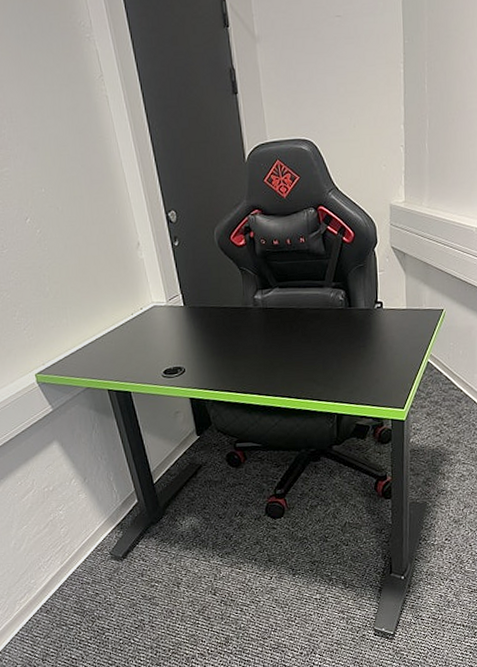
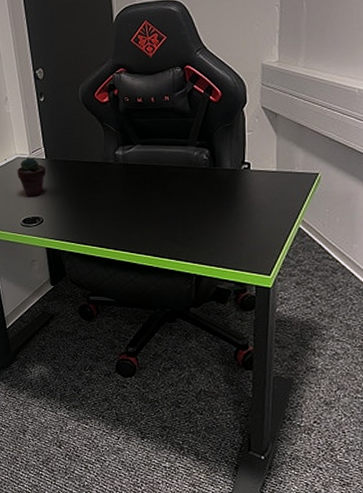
potted succulent: none [154,305,186,346] -> present [17,158,46,197]

